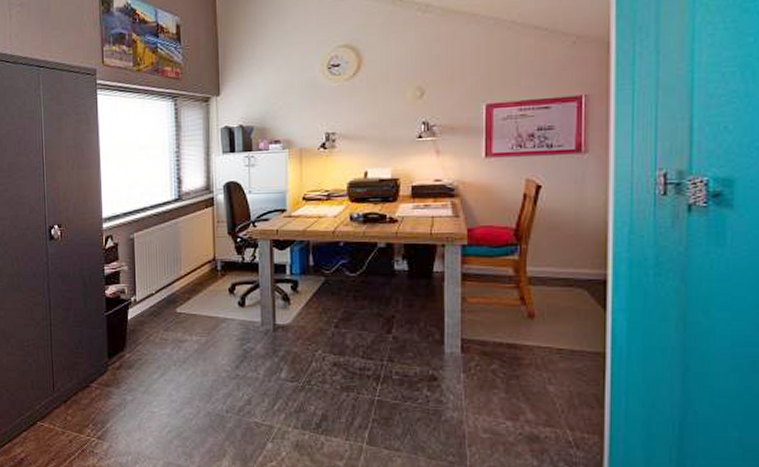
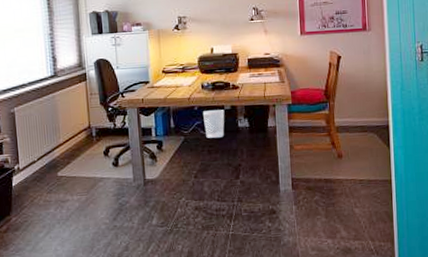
wastebasket: none [349,247,378,281] -> present [202,110,225,138]

